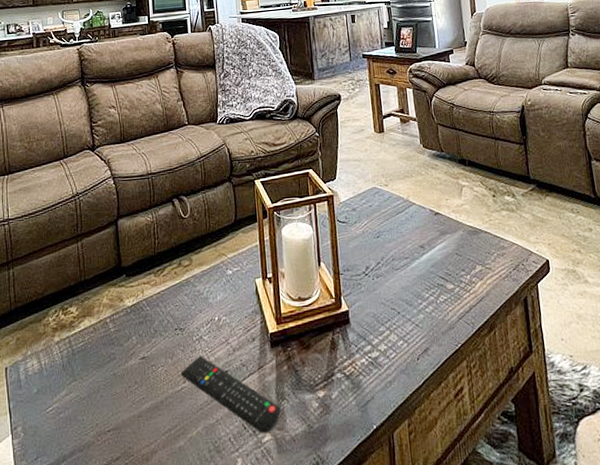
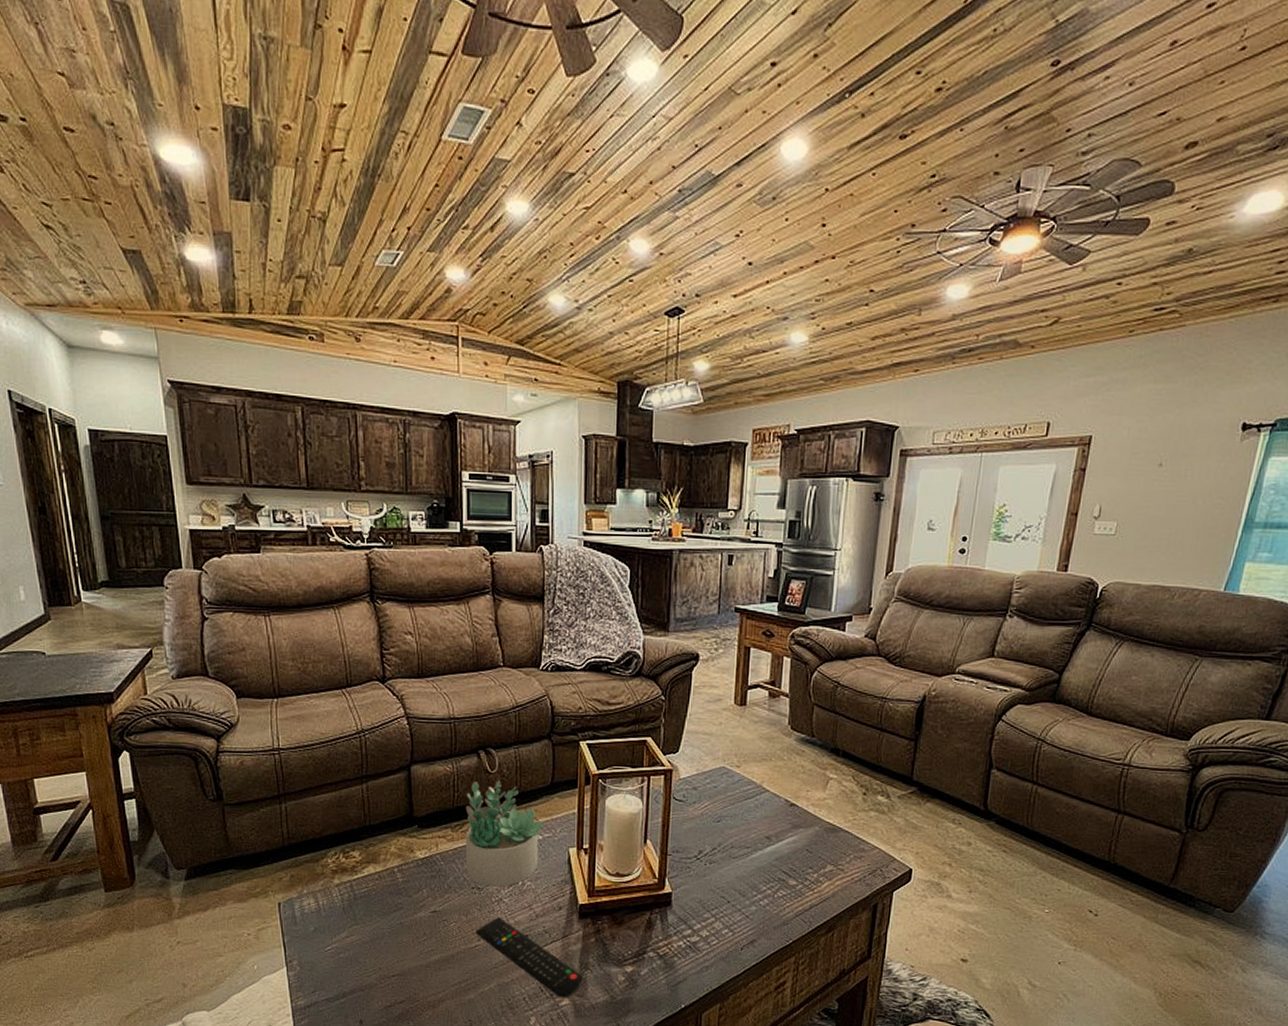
succulent plant: none [165,223,232,326] -> present [465,780,543,887]

